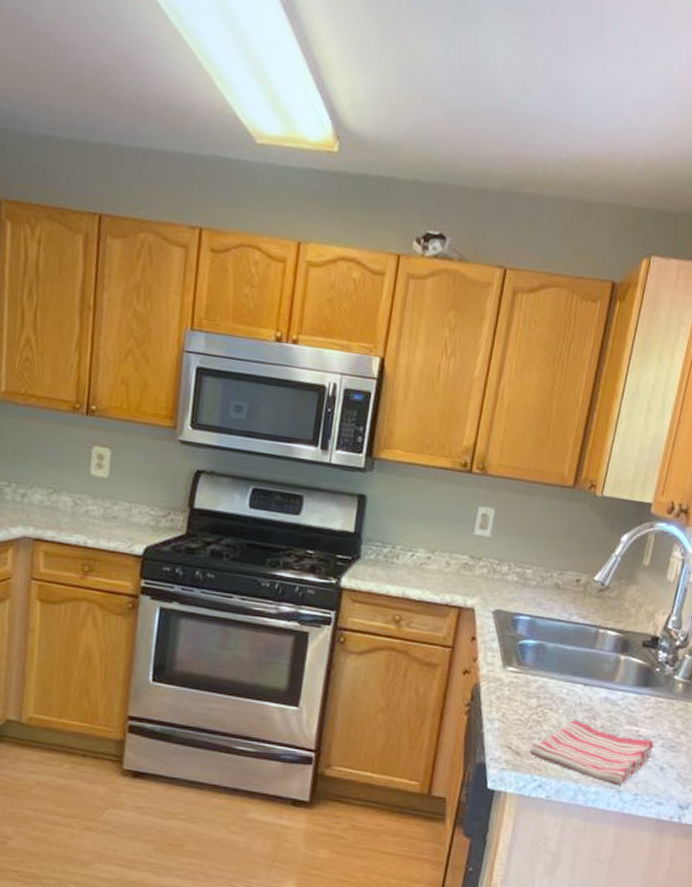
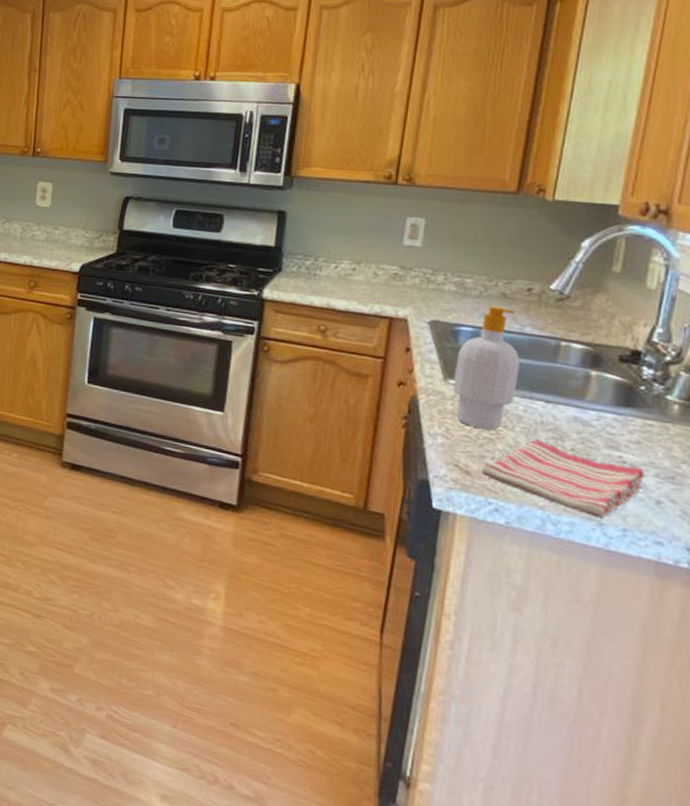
soap bottle: none [510,596,566,713] -> present [452,306,520,430]

